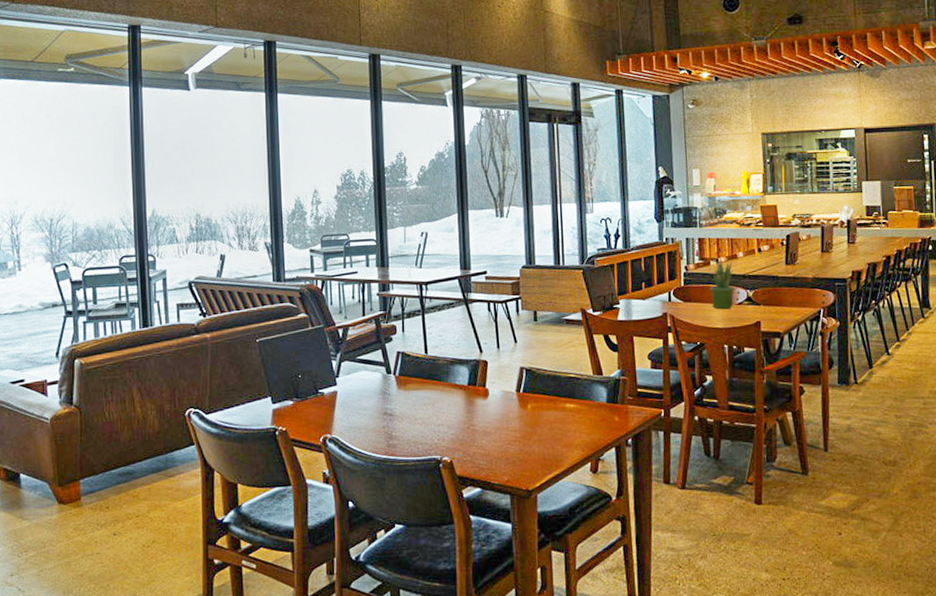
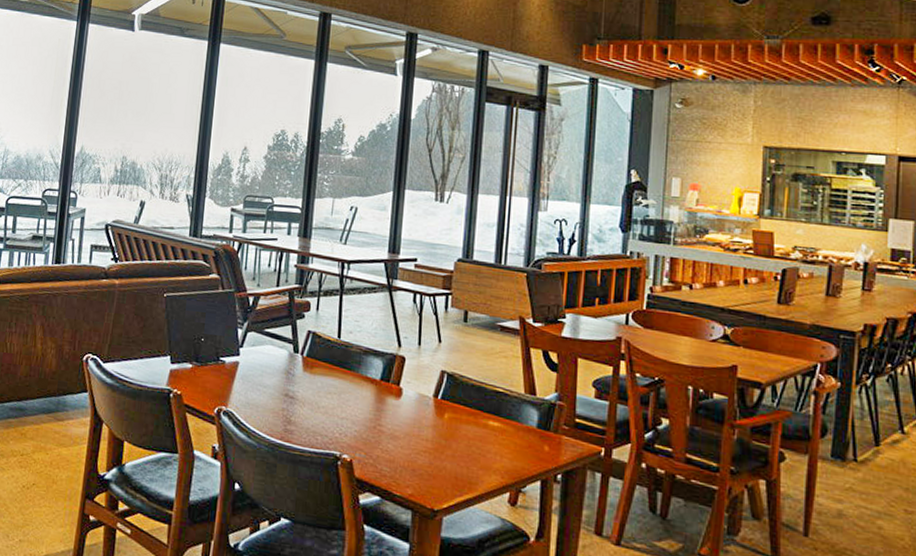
planter: present [709,260,736,310] -> none [677,286,710,346]

